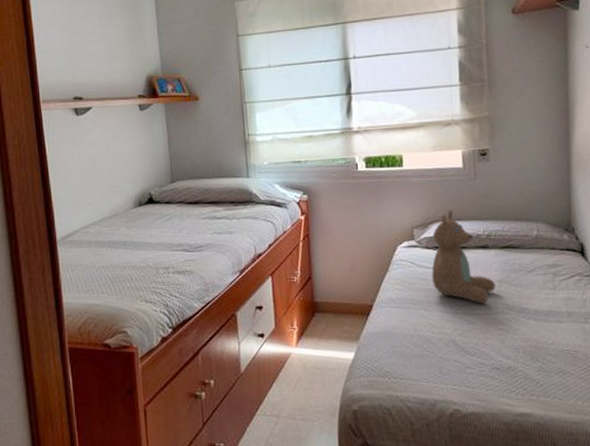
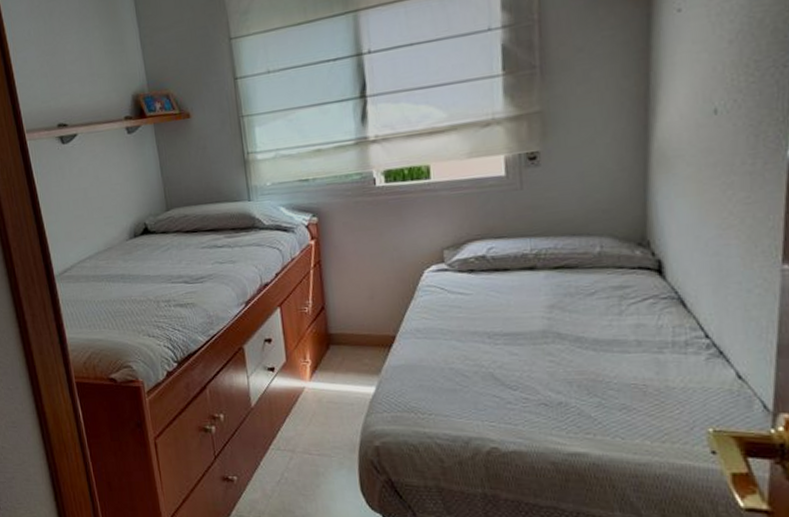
teddy bear: present [431,210,496,304] -> none [465,227,545,333]

